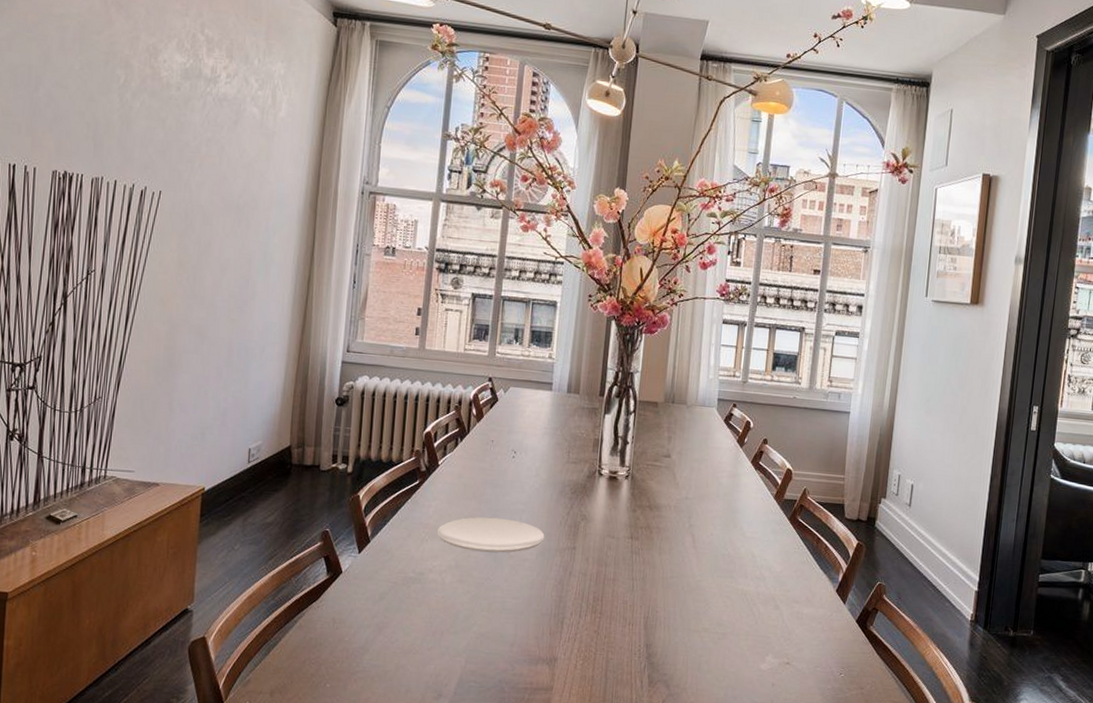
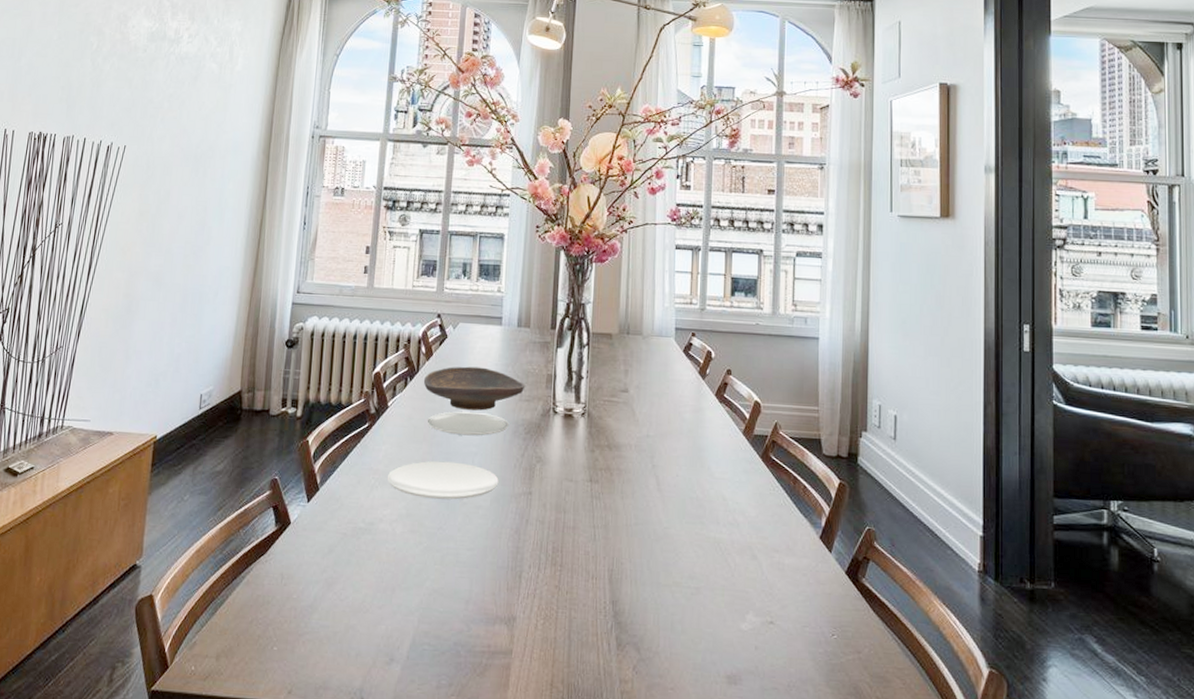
decorative bowl: none [473,429,573,471] -> present [423,366,526,411]
plate: none [476,471,555,495] -> present [427,412,508,436]

